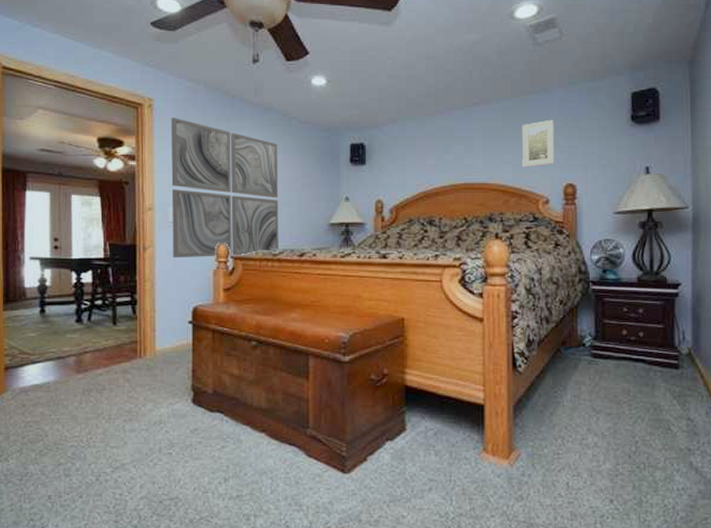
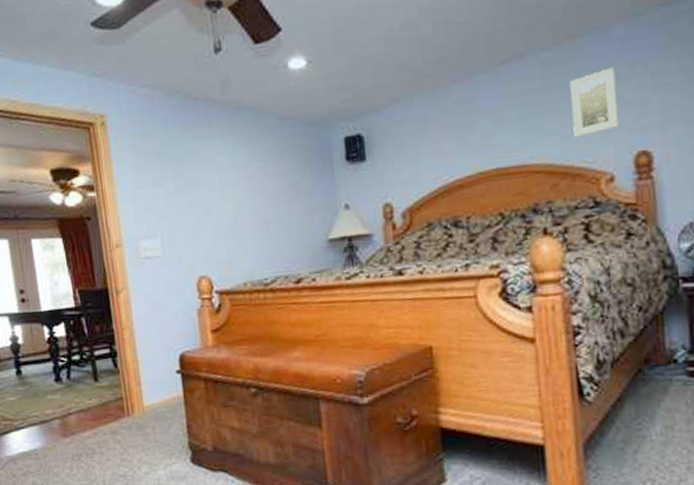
wall art: present [171,117,279,259] -> none [128,133,270,300]

